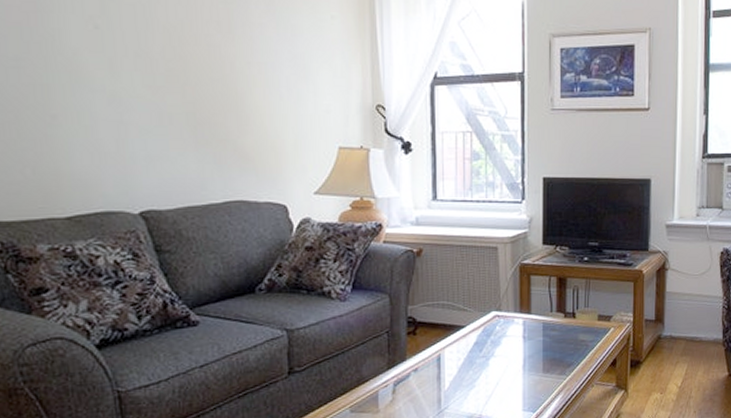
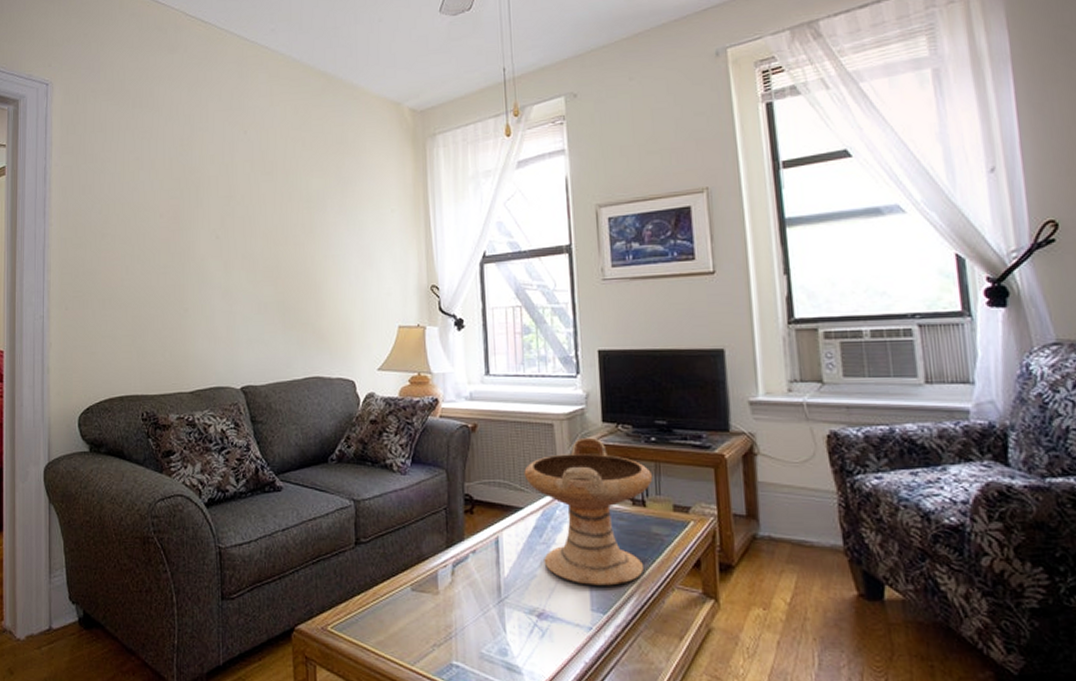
decorative bowl: none [467,258,583,390] -> present [524,437,653,586]

